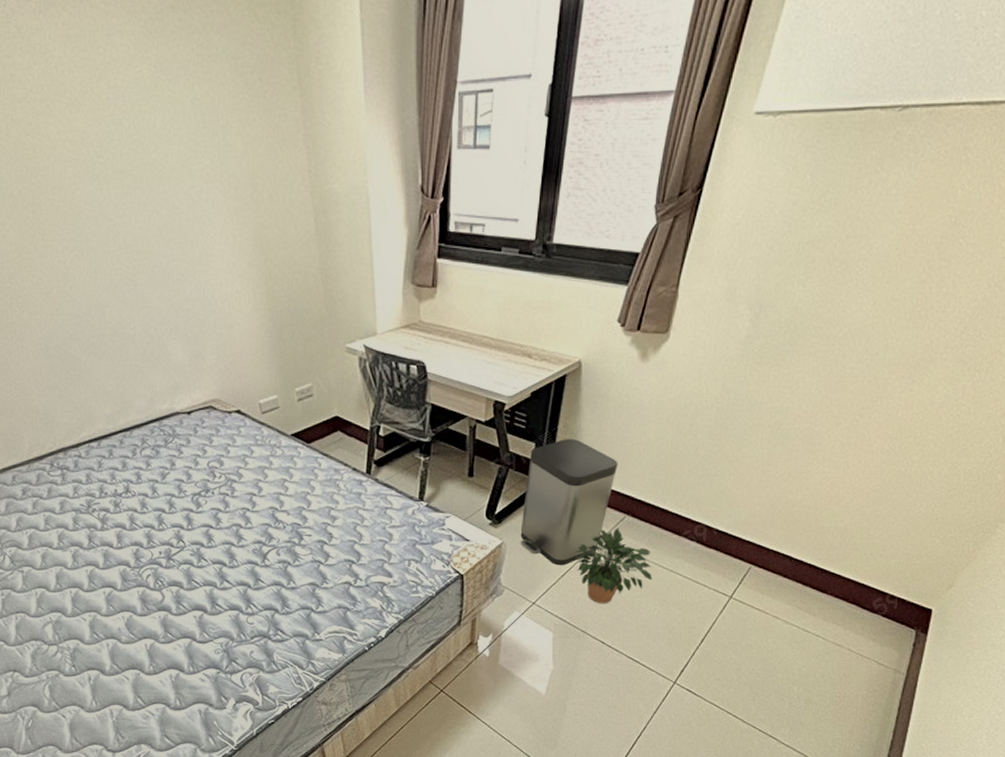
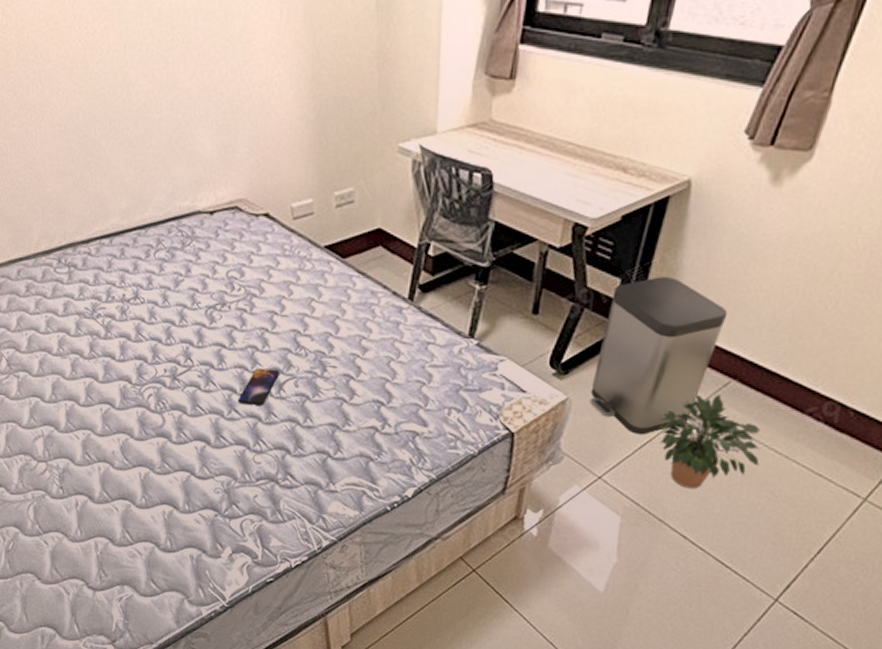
smartphone: none [228,542,263,574] -> present [237,368,280,406]

